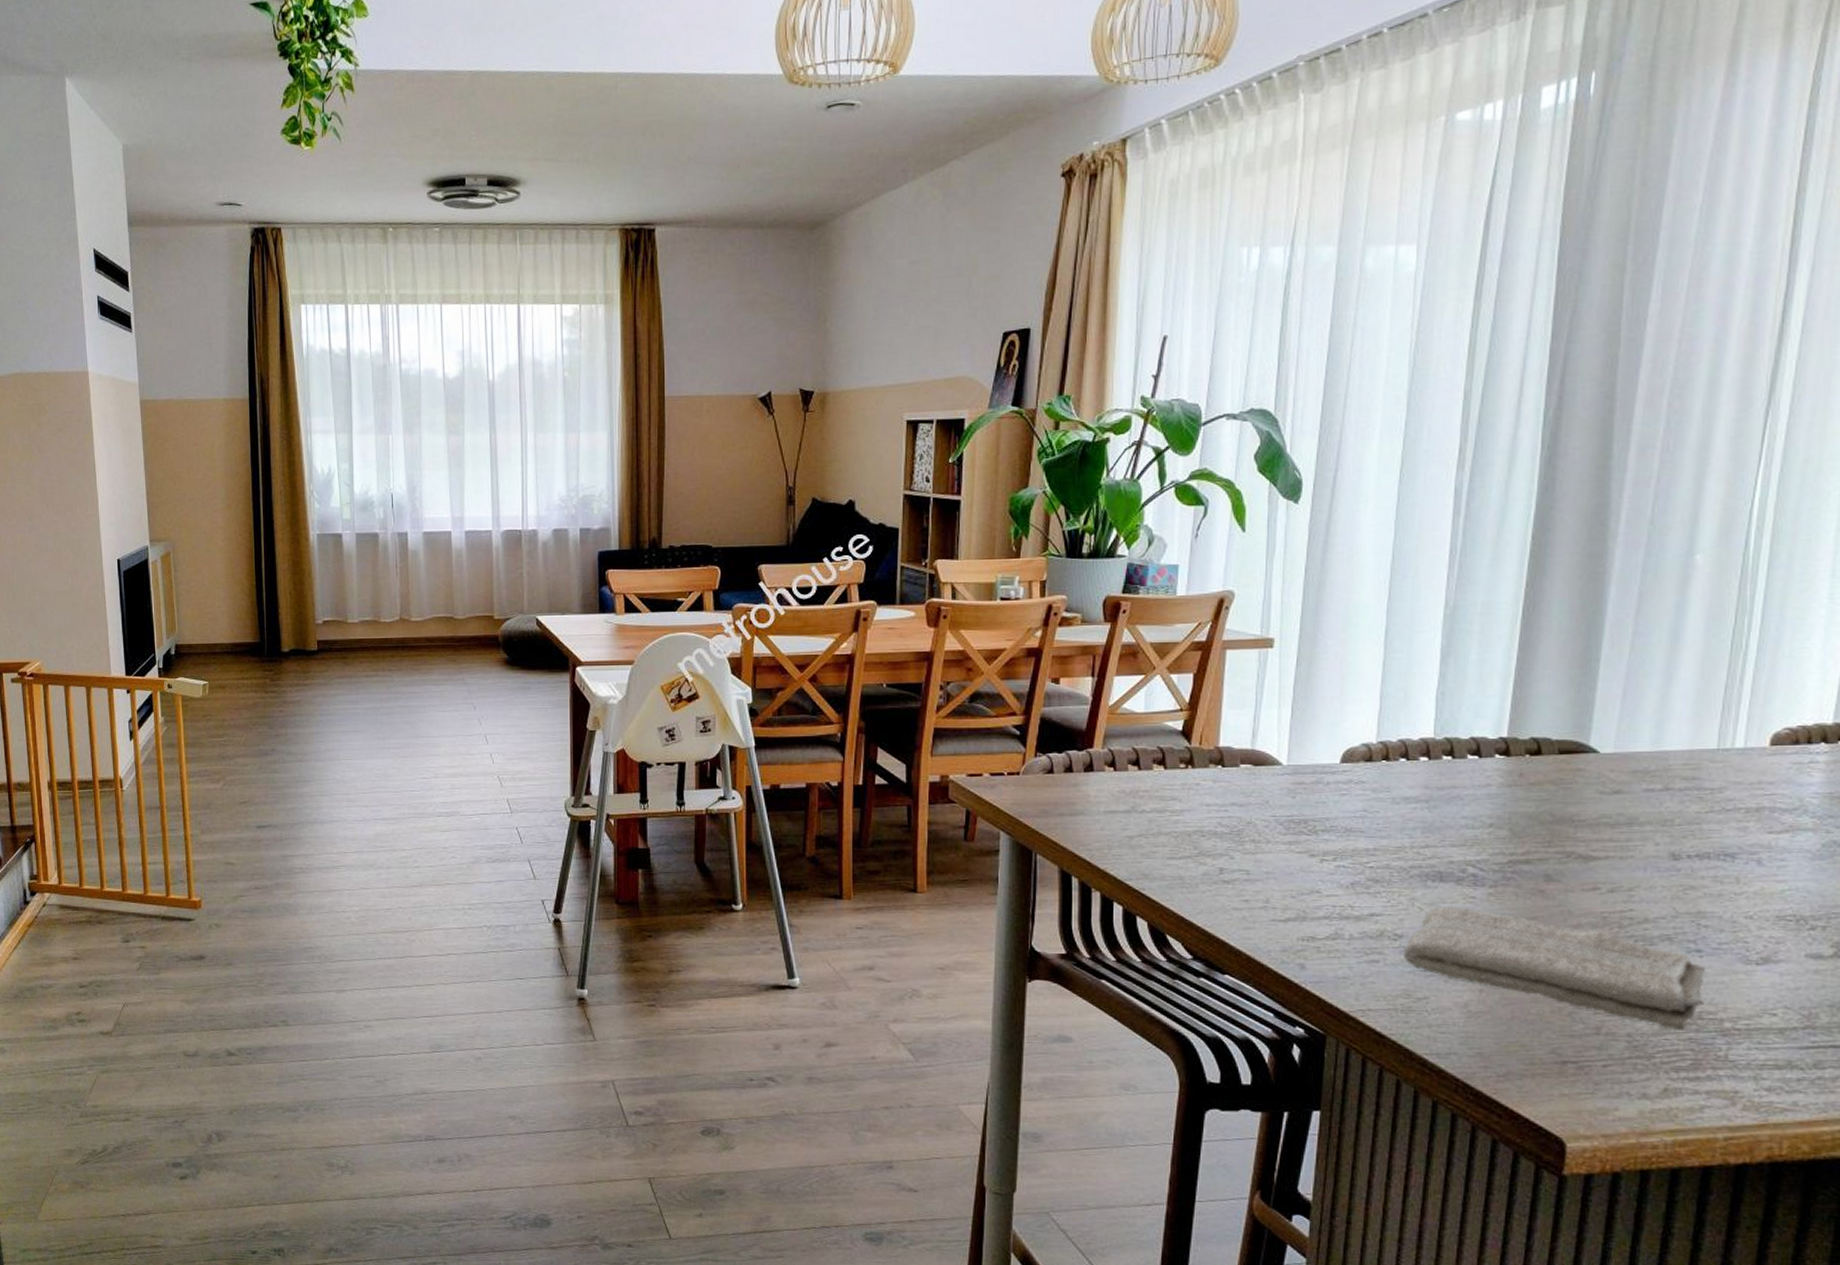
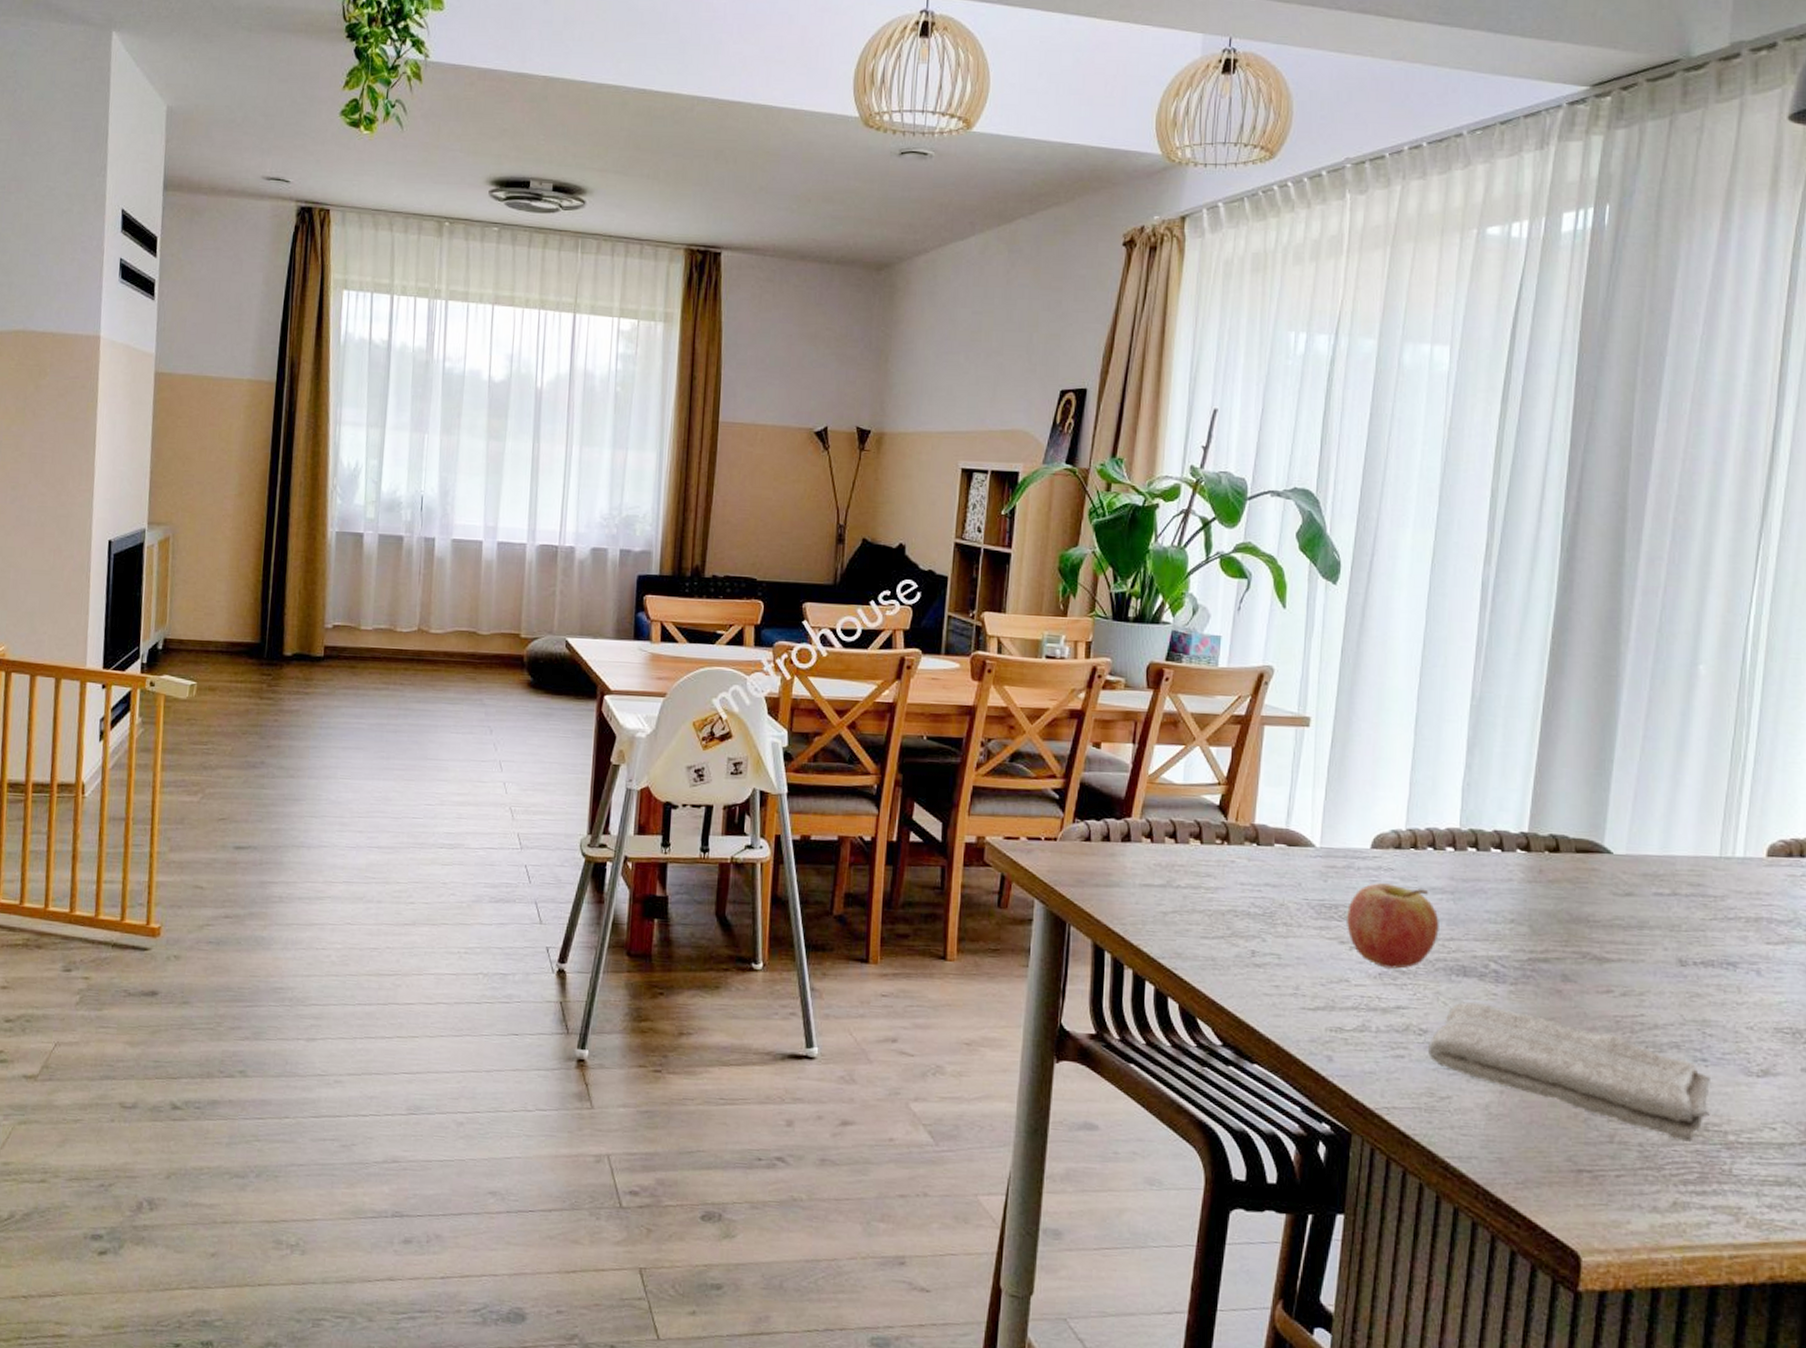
fruit: none [1317,796,1413,879] -> present [1347,883,1439,970]

